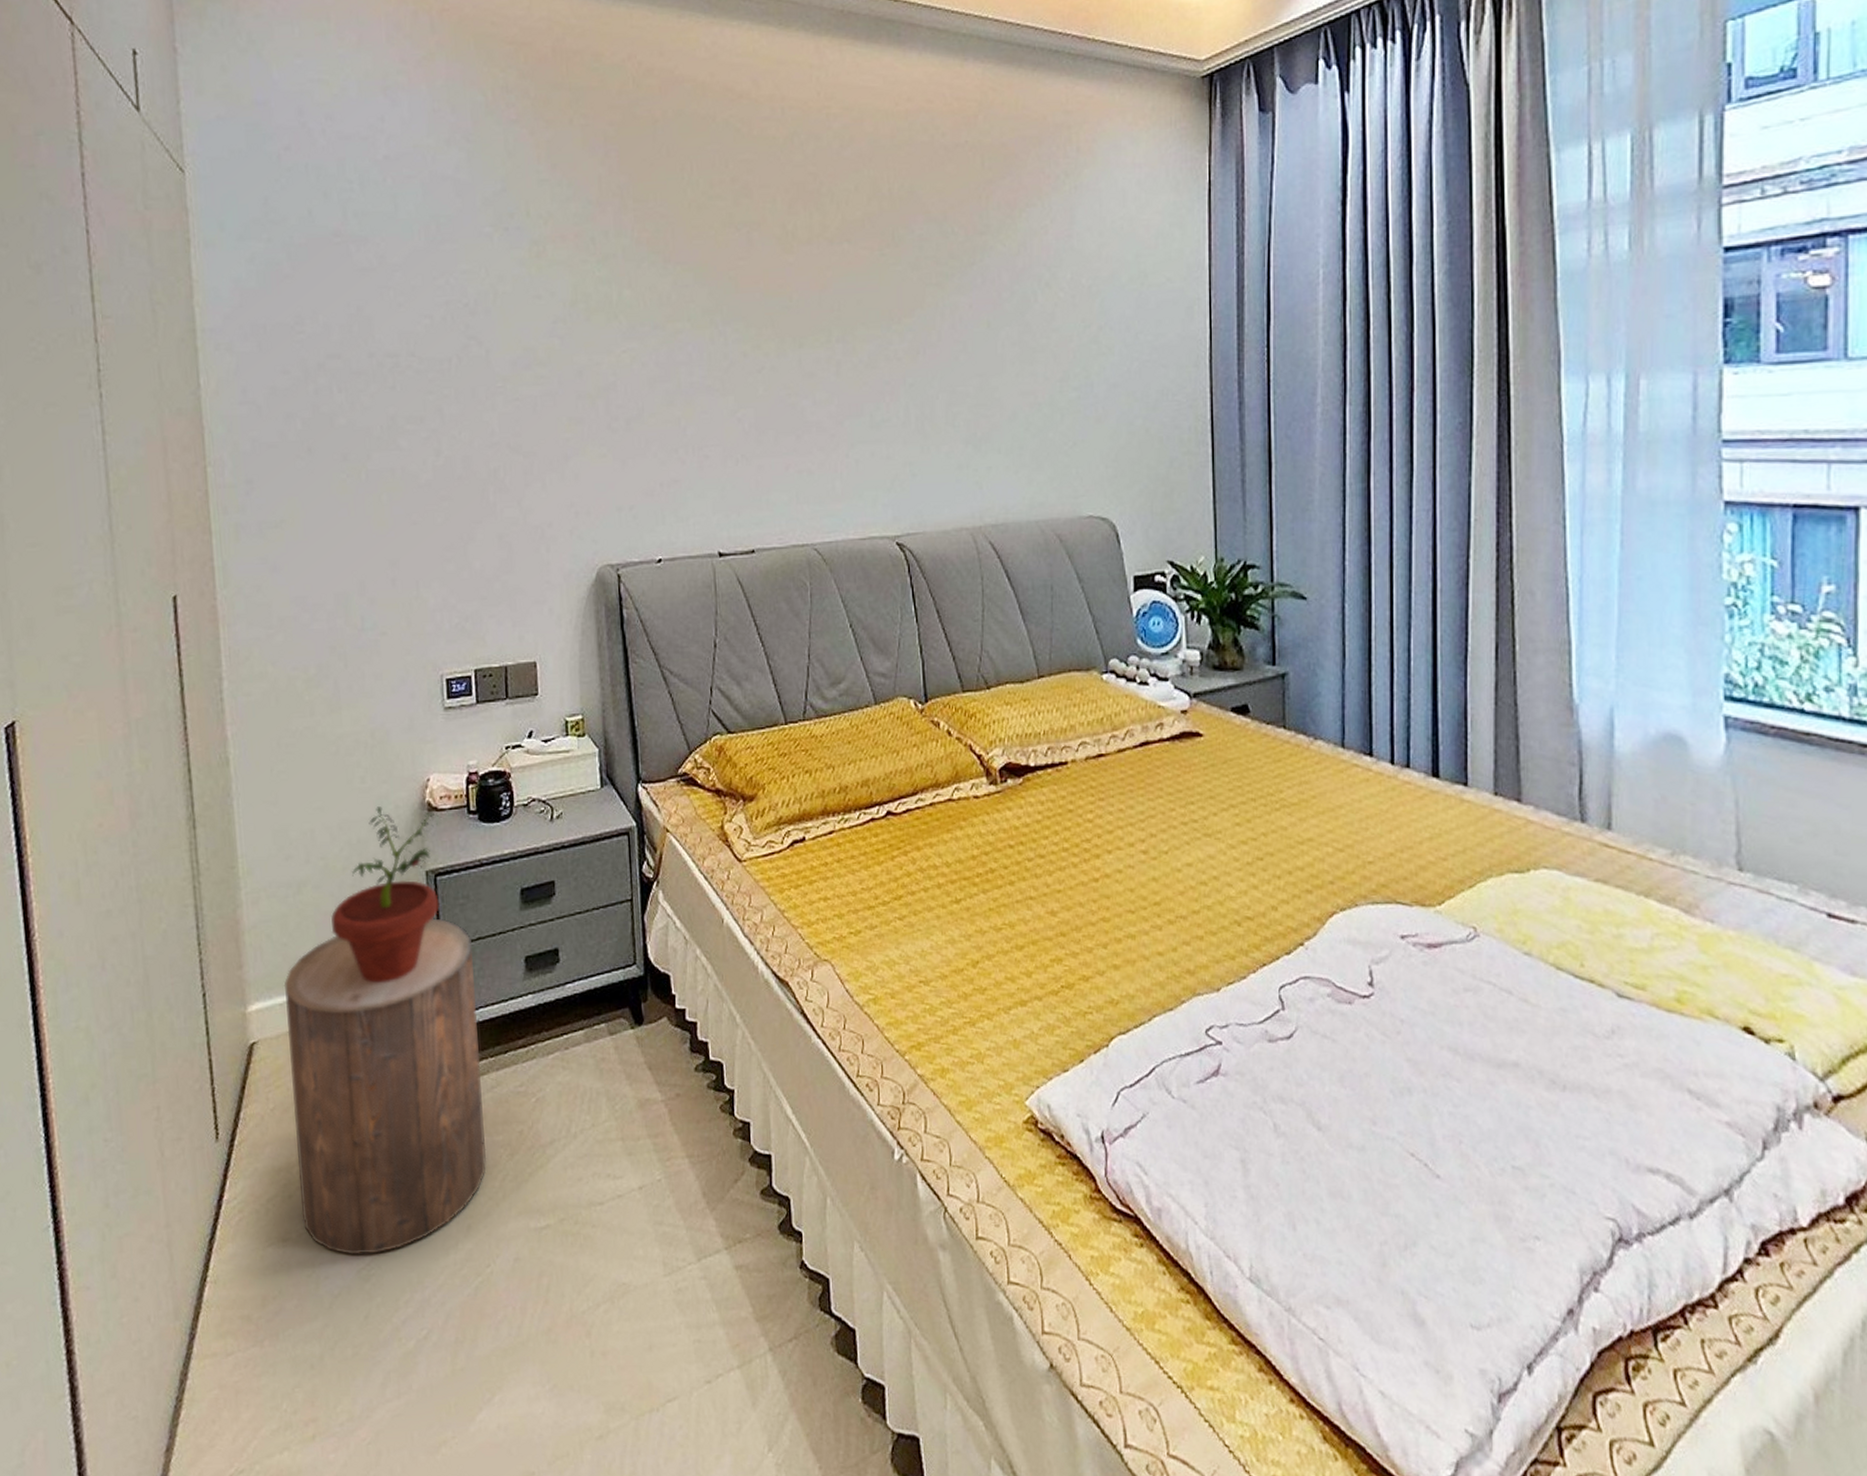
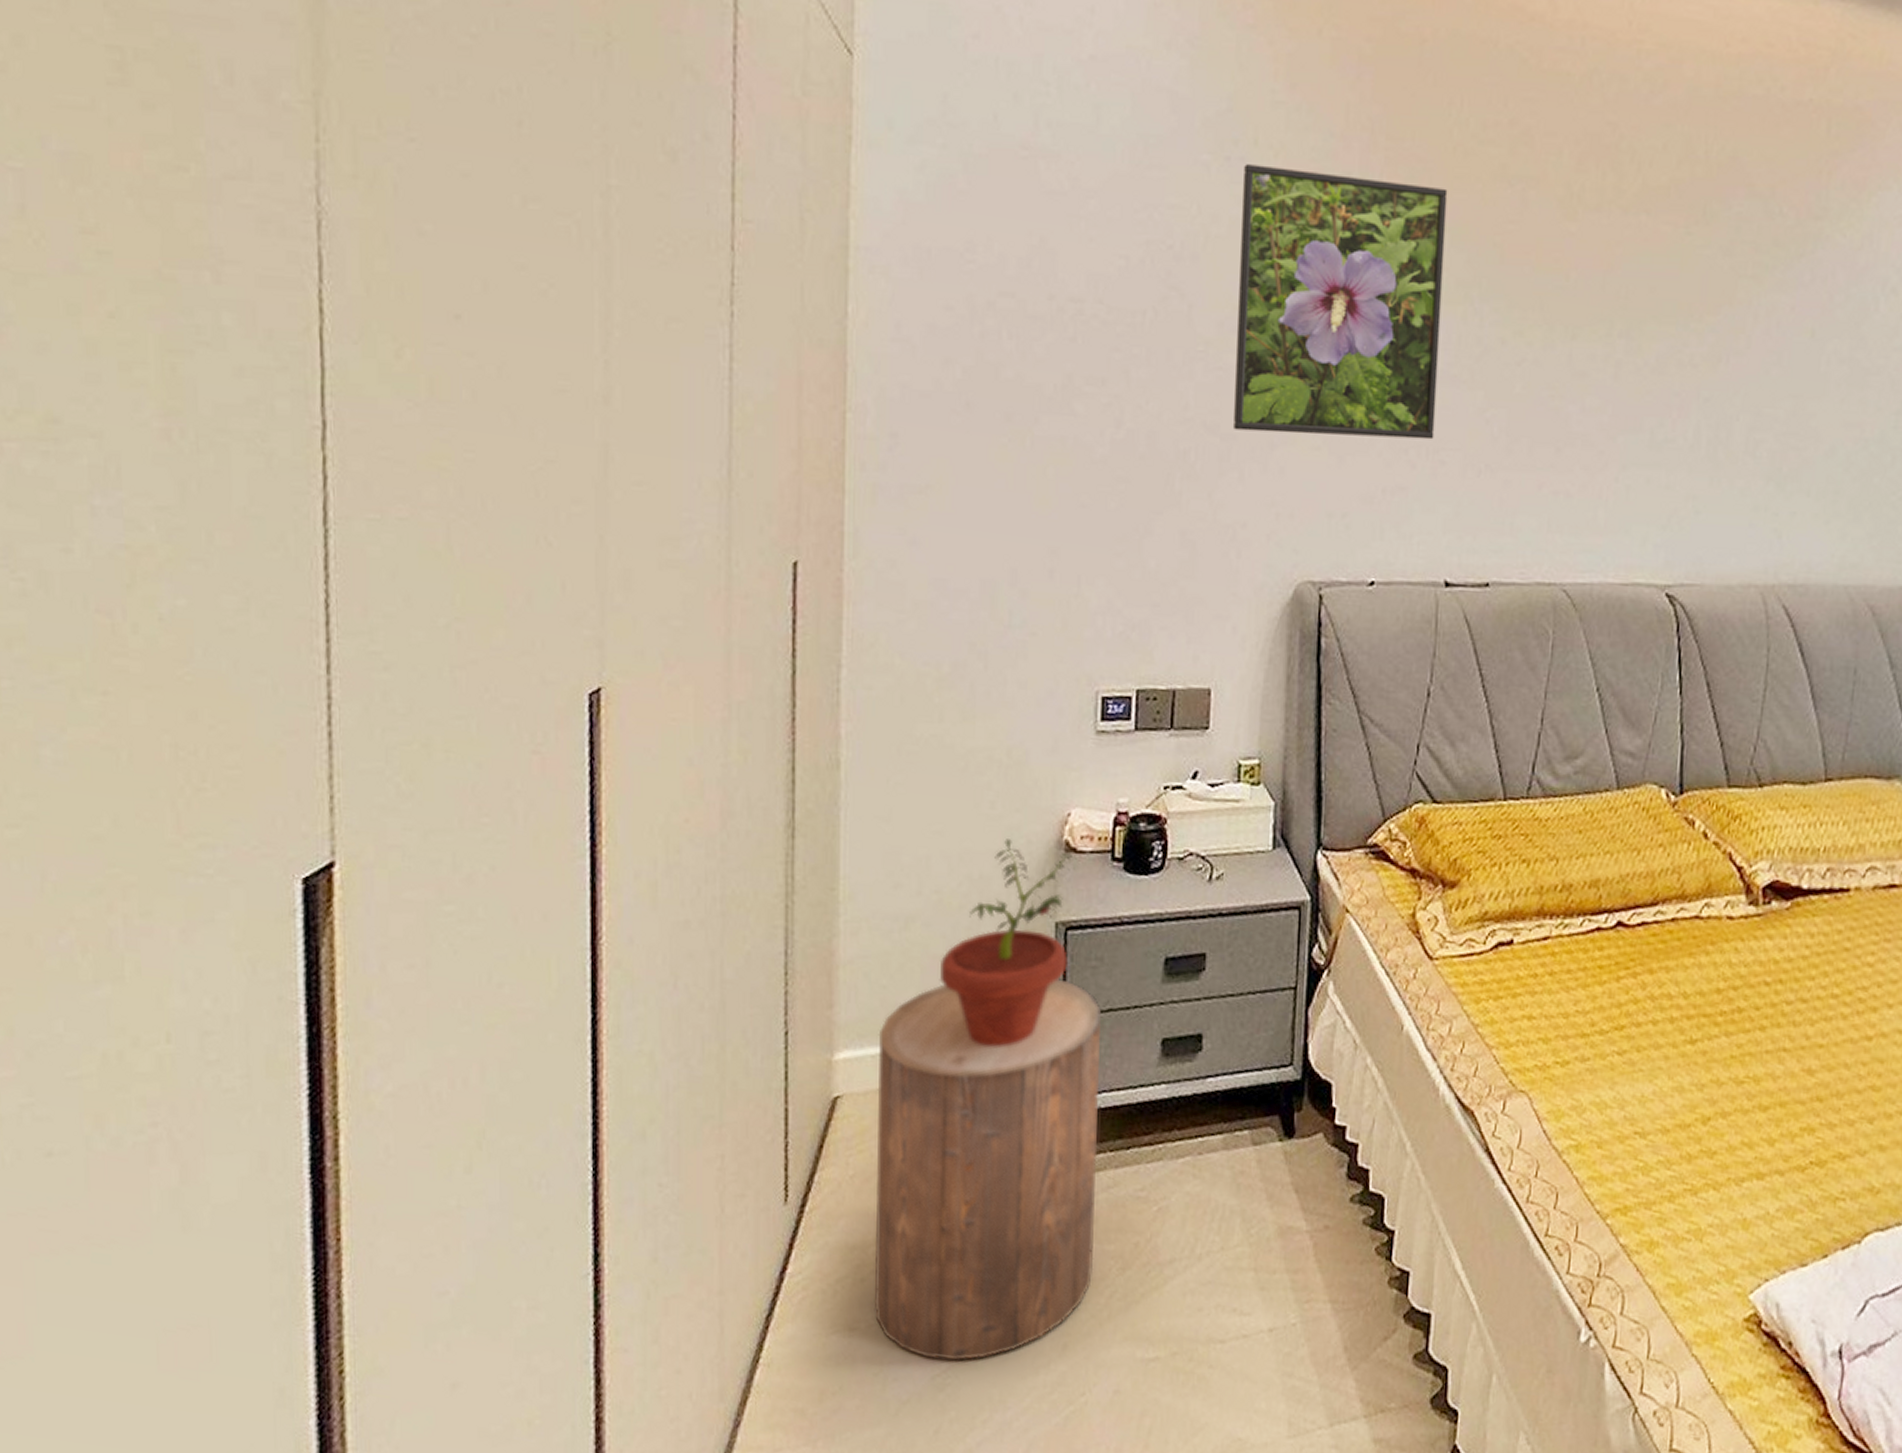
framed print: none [520,231,698,448] -> present [1232,164,1448,440]

